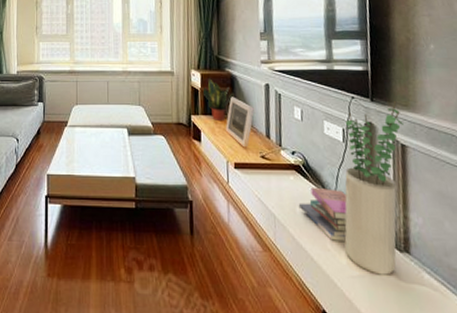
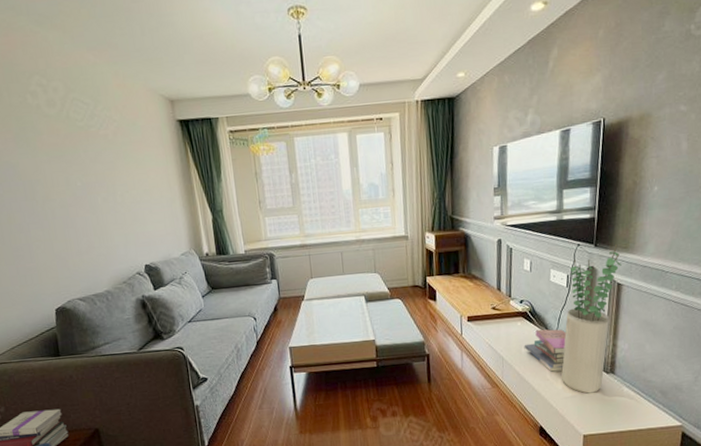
potted plant: present [203,78,234,122] -> none [438,239,468,281]
picture frame: present [225,97,254,148] -> none [459,255,487,302]

